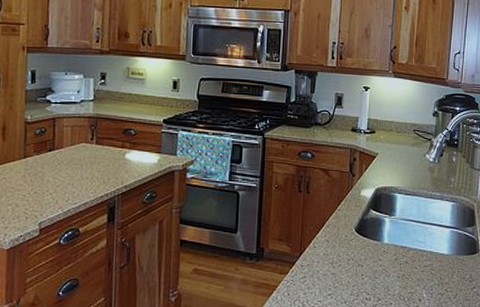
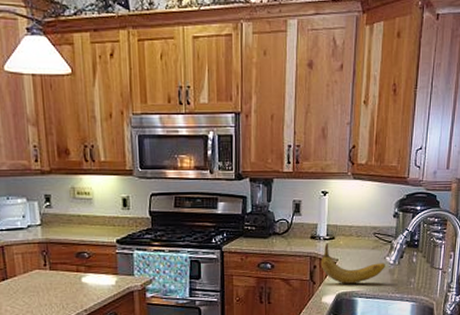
banana: none [360,137,425,179] -> present [321,243,385,284]

